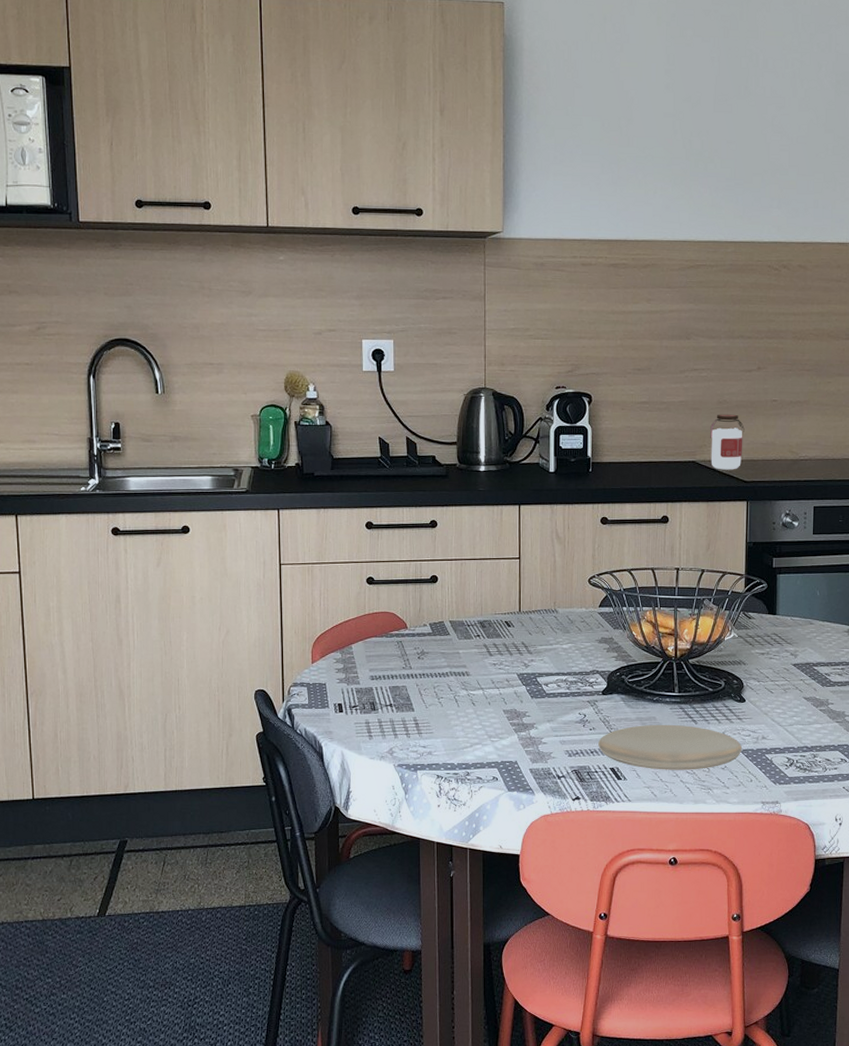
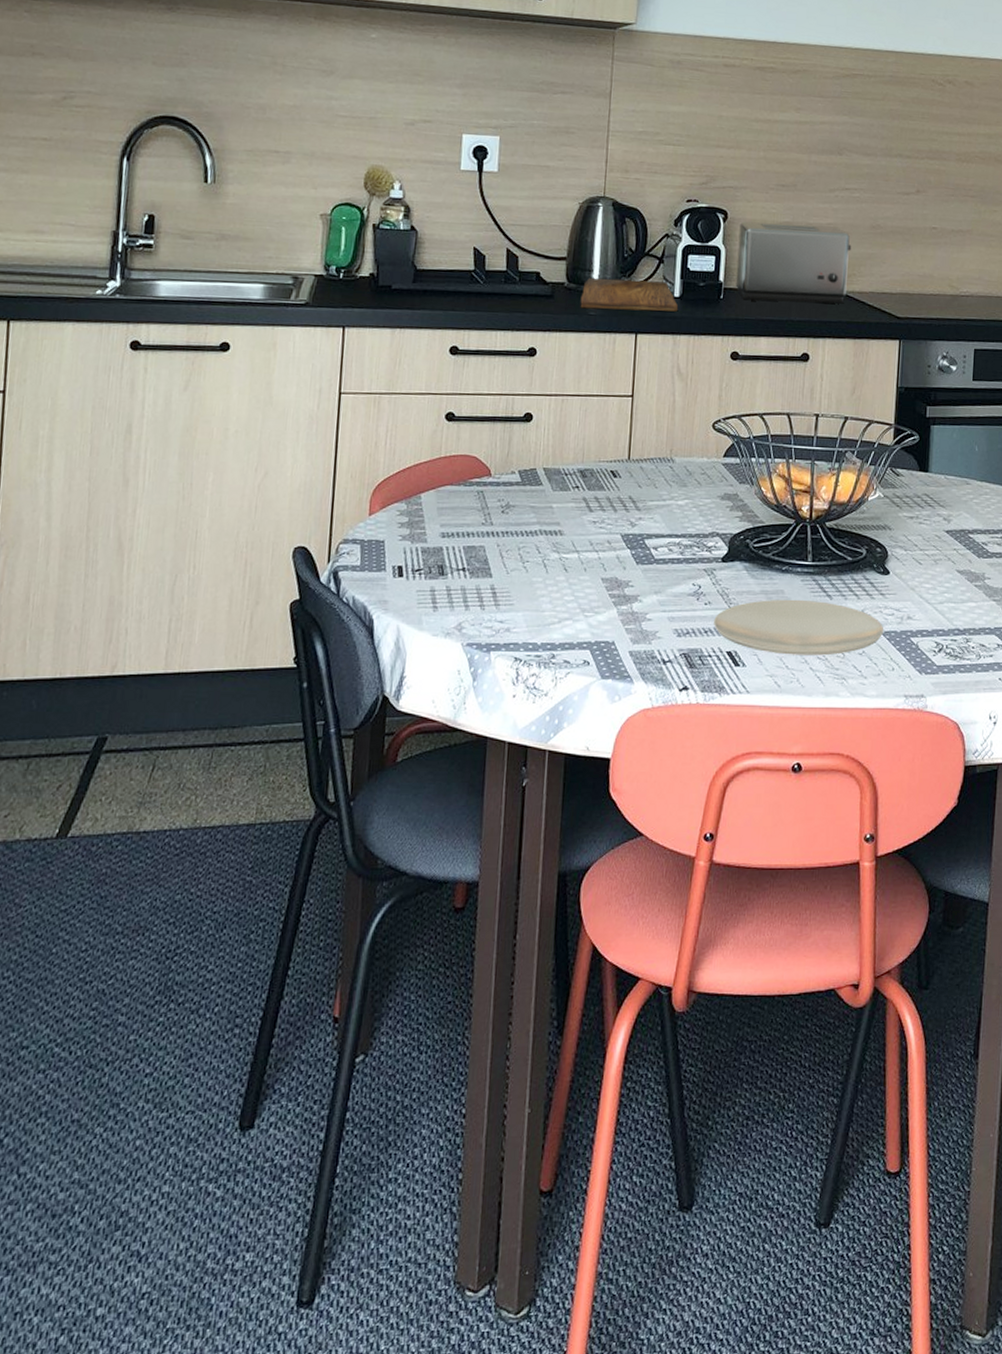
cutting board: none [471,458,554,486] -> present [580,278,679,312]
toaster: none [602,403,702,473] -> present [735,221,852,305]
jar: present [710,414,745,470] -> none [860,240,900,304]

